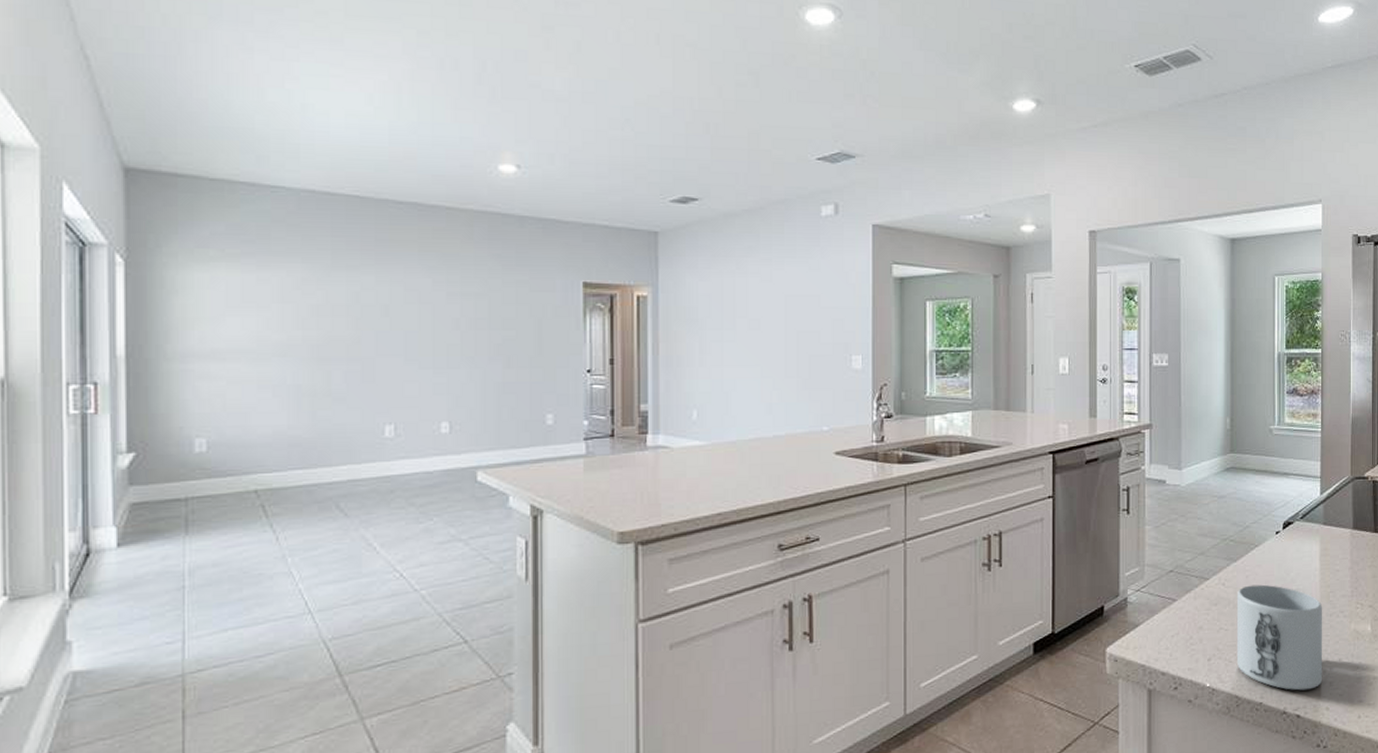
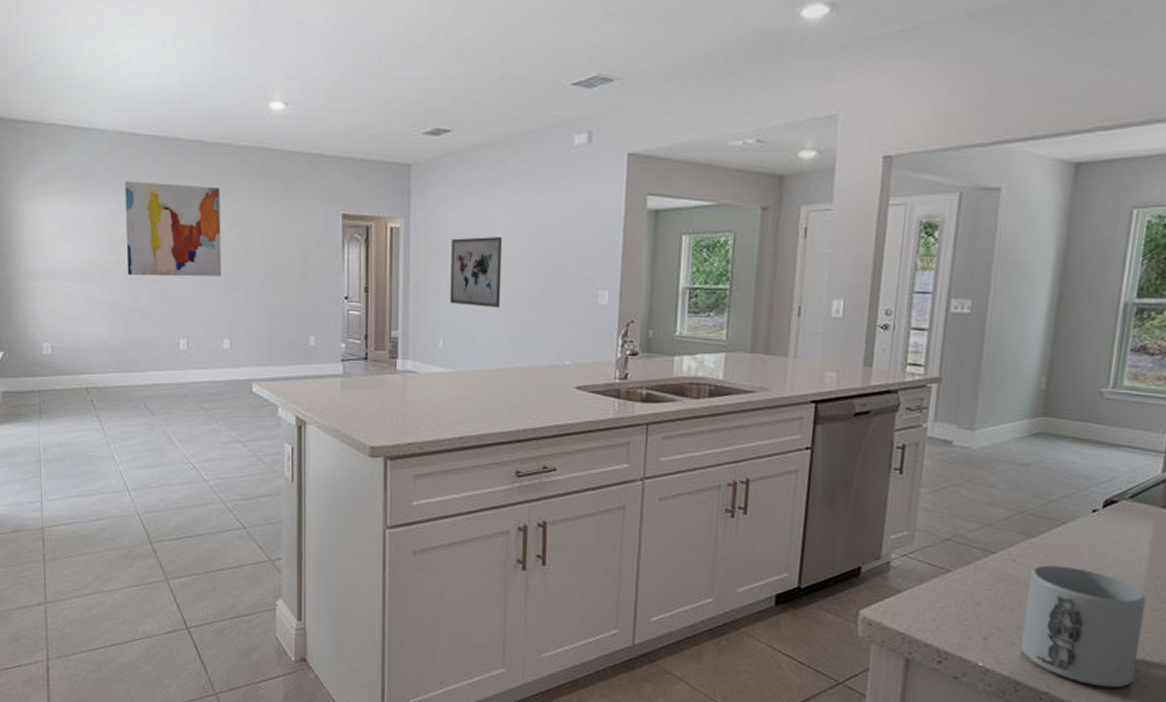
wall art: none [316,245,439,354] -> present [124,181,222,277]
wall art: none [703,305,756,376] -> present [450,237,503,308]

